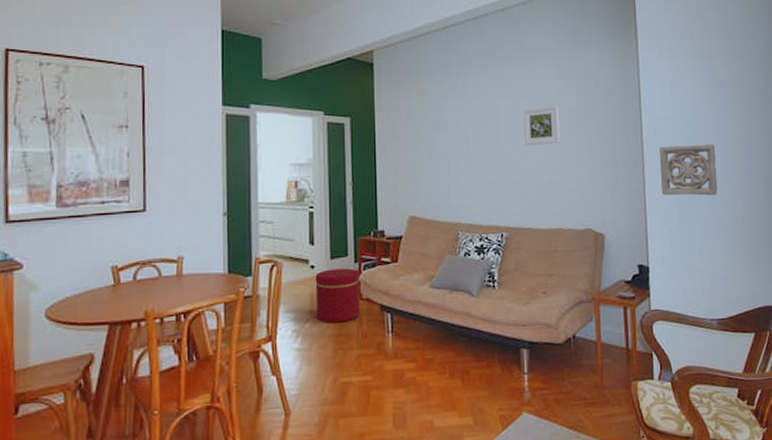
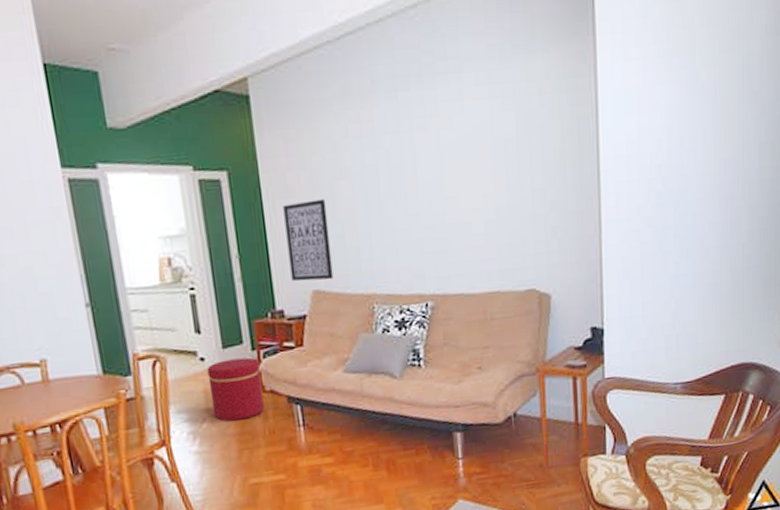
wall art: none [391,144,427,209] -> present [283,199,334,282]
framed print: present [523,105,560,146] -> none [447,135,495,192]
wall ornament: present [659,144,718,196] -> none [620,171,691,242]

